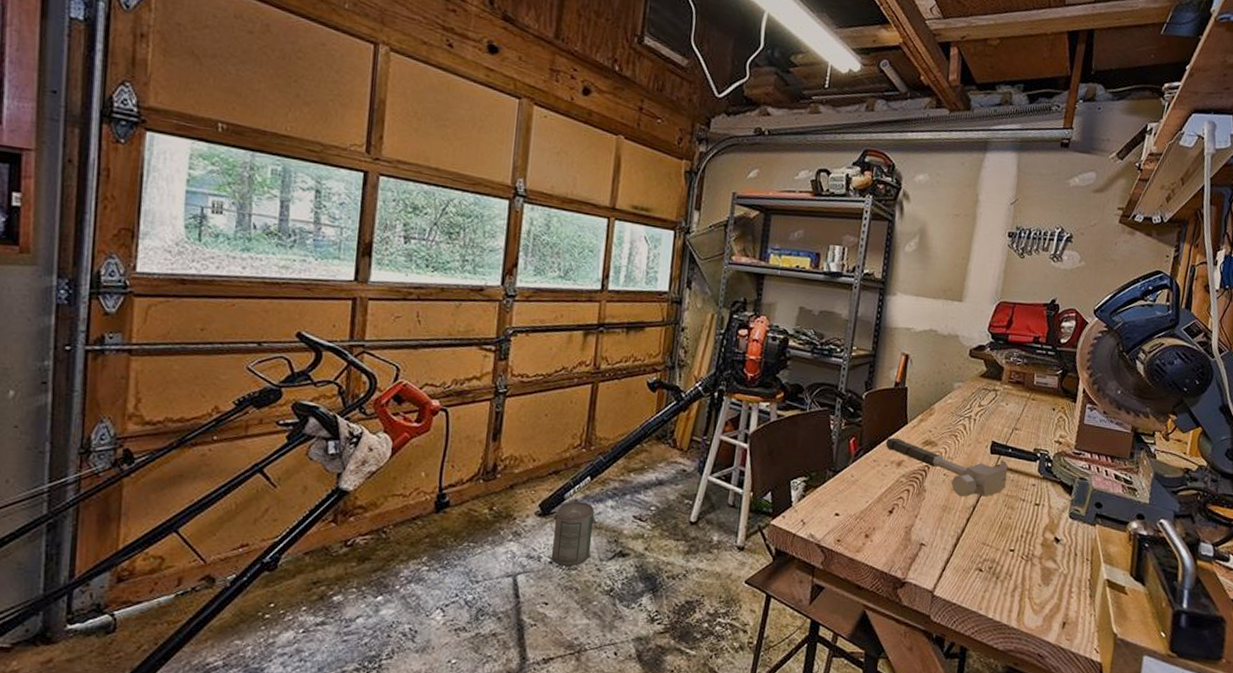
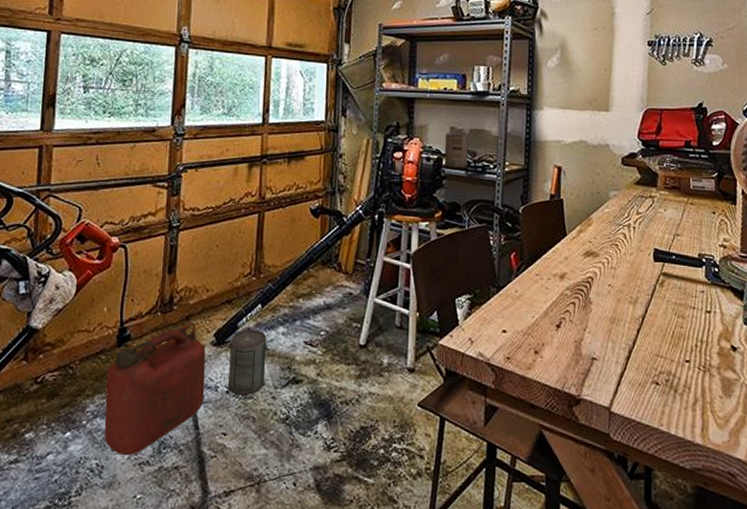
fuel can: none [419,492,530,622] -> present [104,322,206,456]
paint can: none [789,312,817,351] -> present [443,133,468,170]
claw hammer: present [885,437,1008,497] -> none [546,250,674,307]

